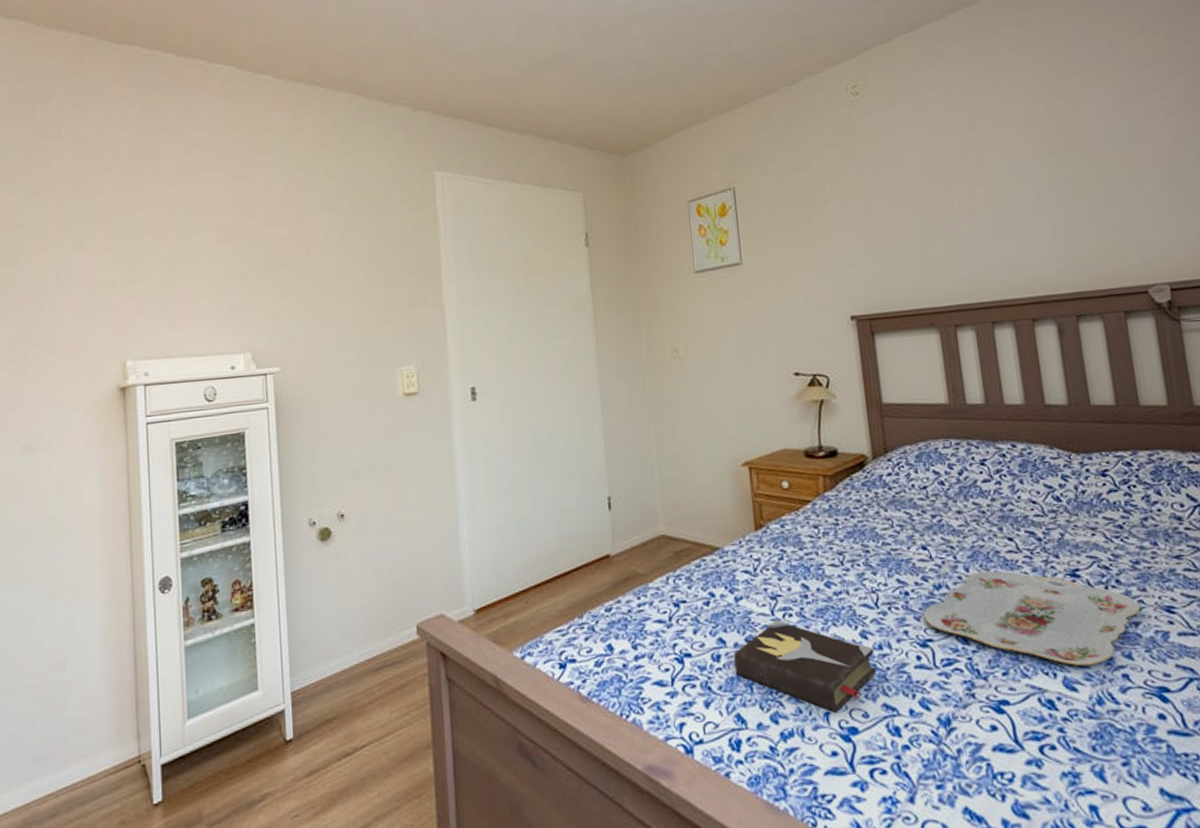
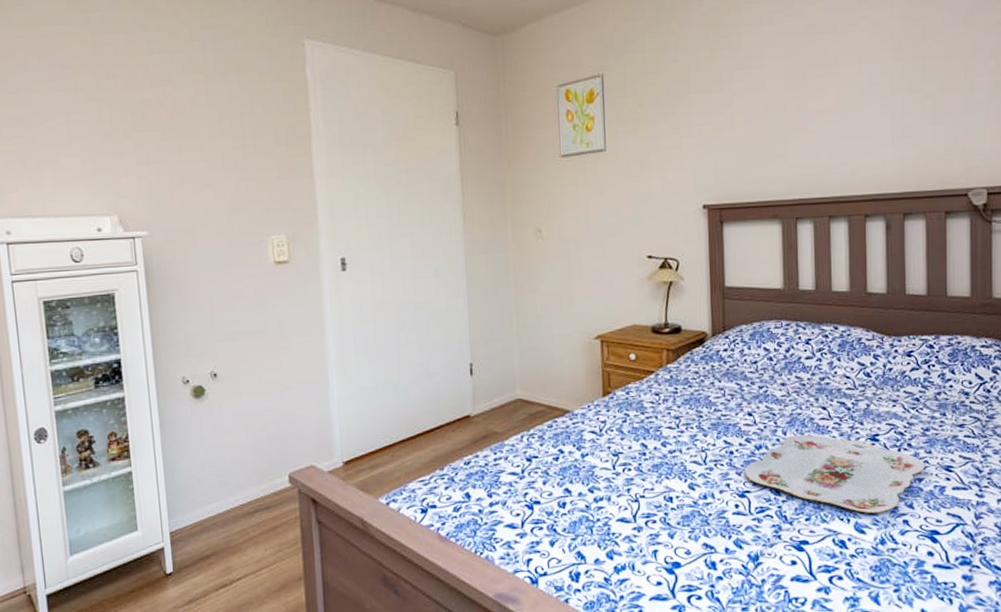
hardback book: present [733,619,877,714] -> none [577,473,700,551]

